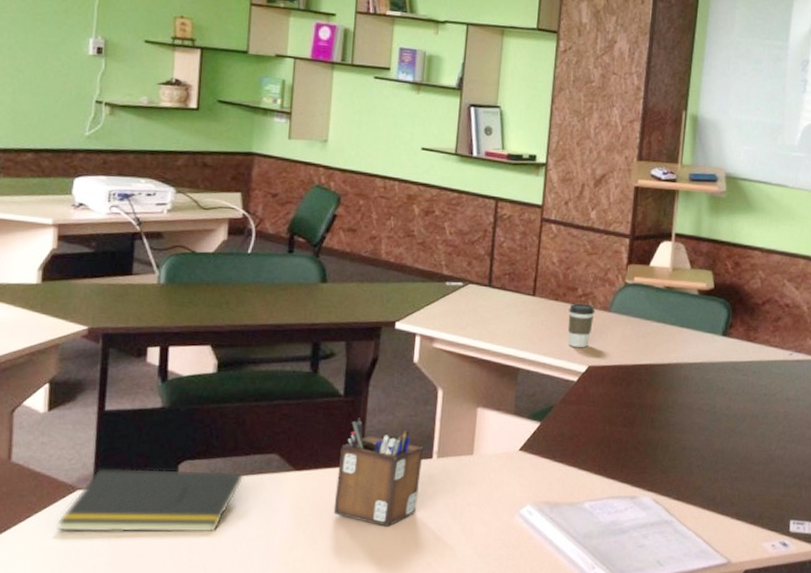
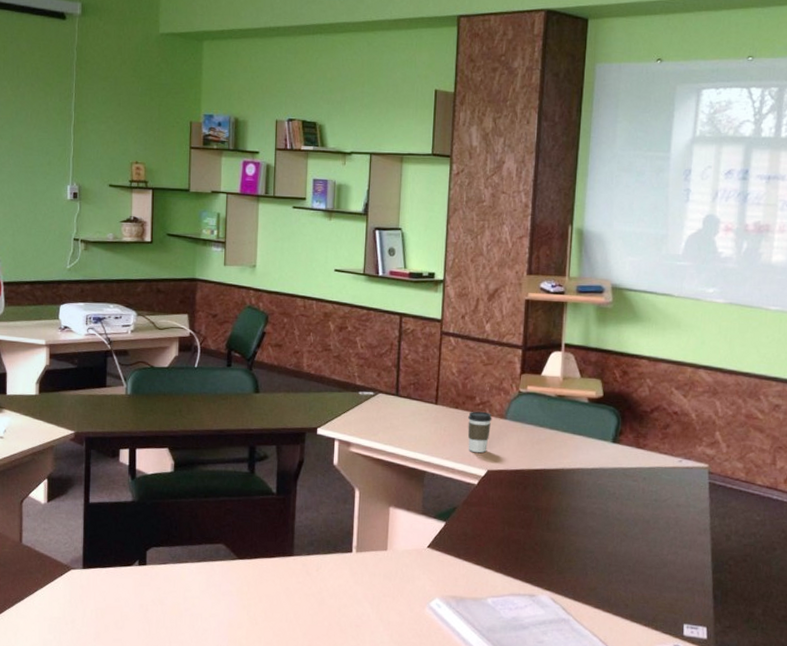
notepad: present [57,468,245,533] -> none [57,552,198,610]
desk organizer: present [333,418,424,527] -> none [271,514,345,613]

